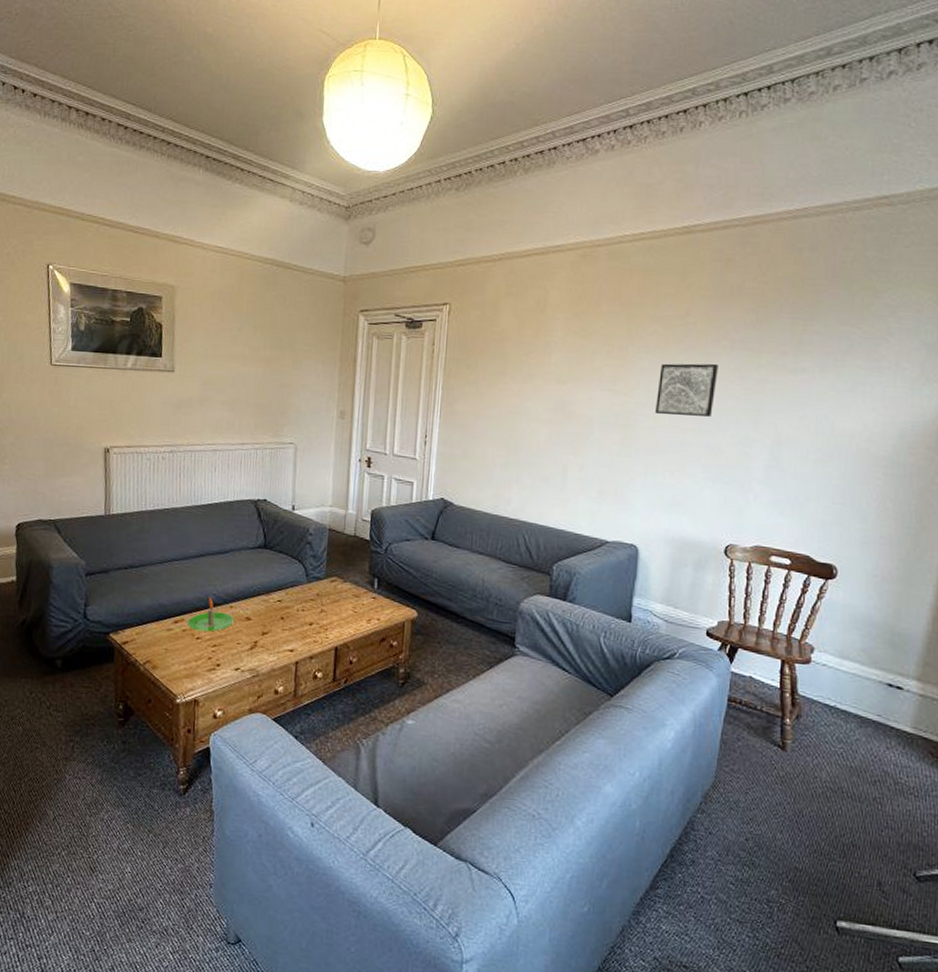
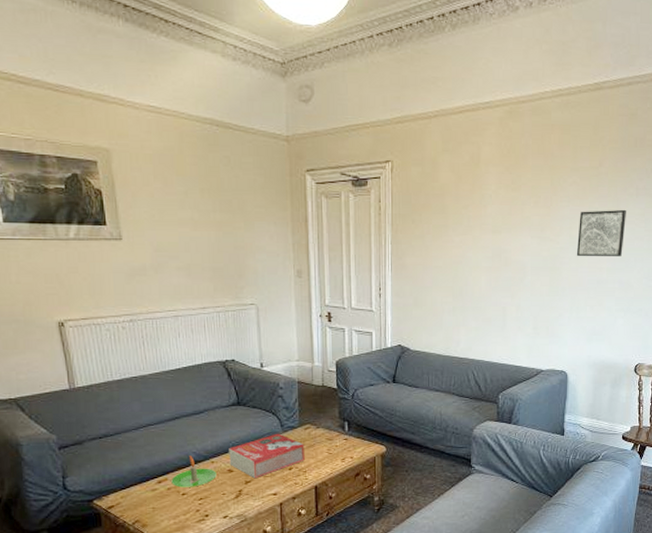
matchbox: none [248,583,329,631] -> present [229,433,305,479]

